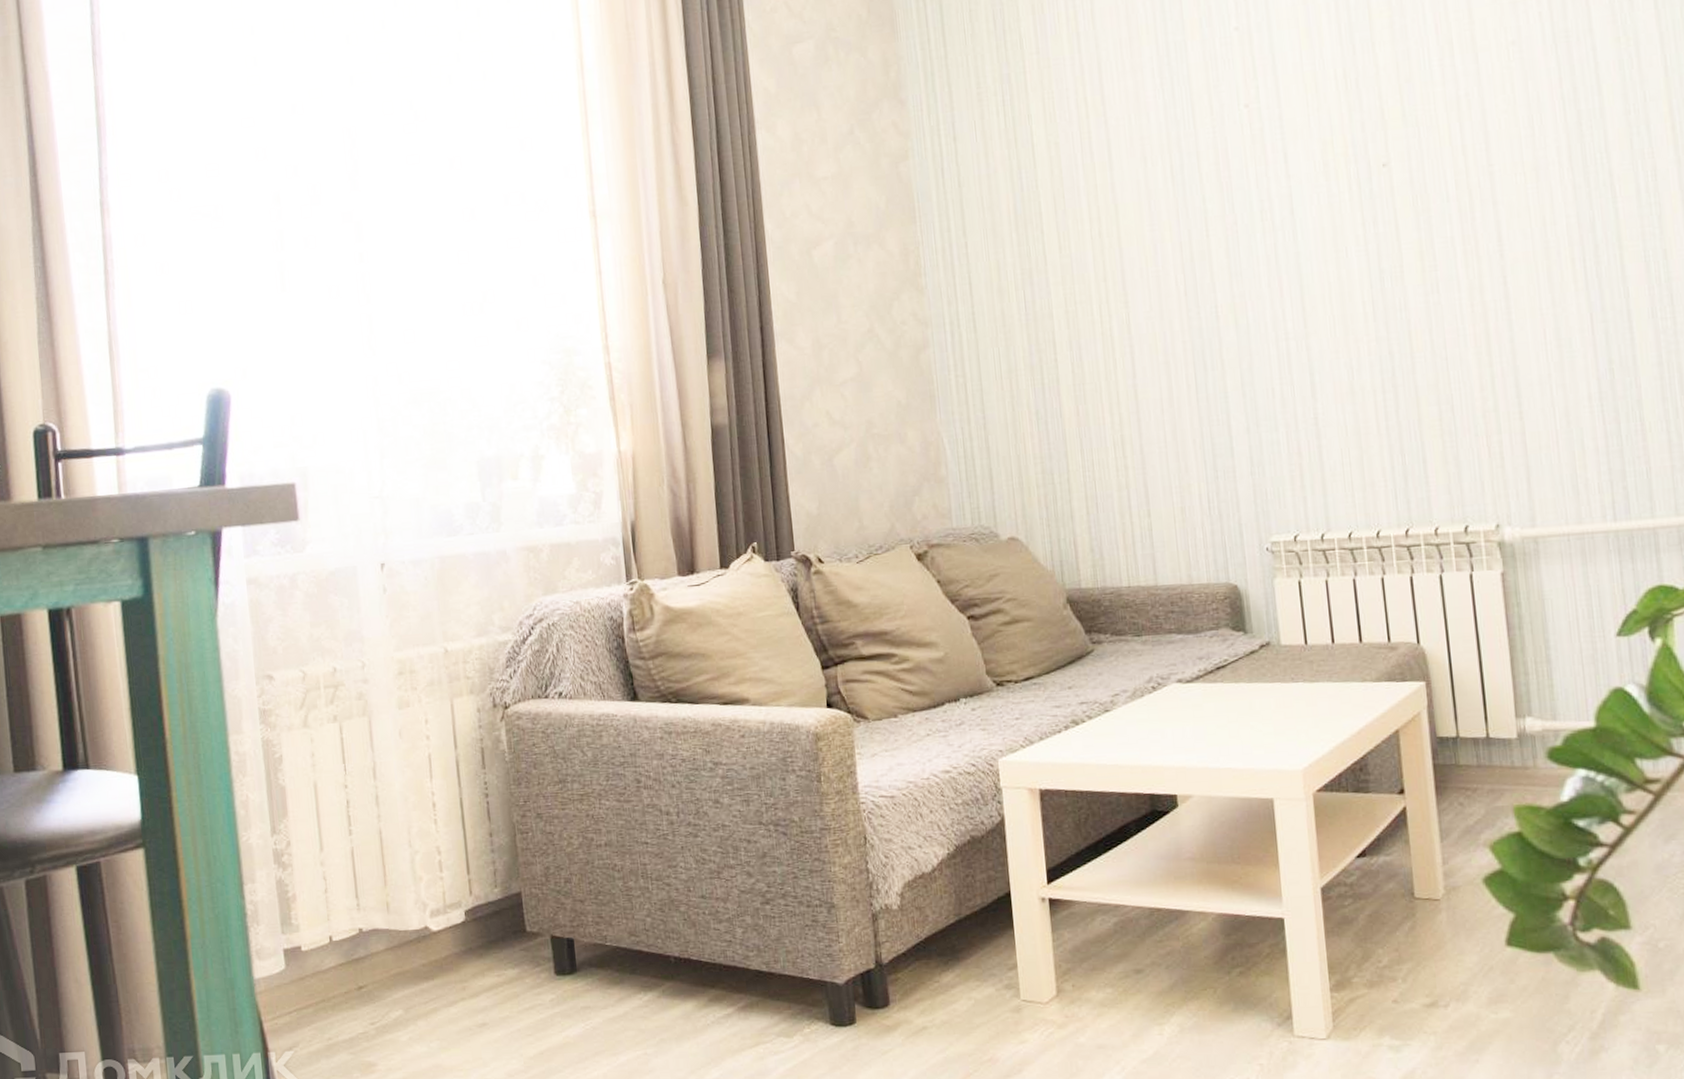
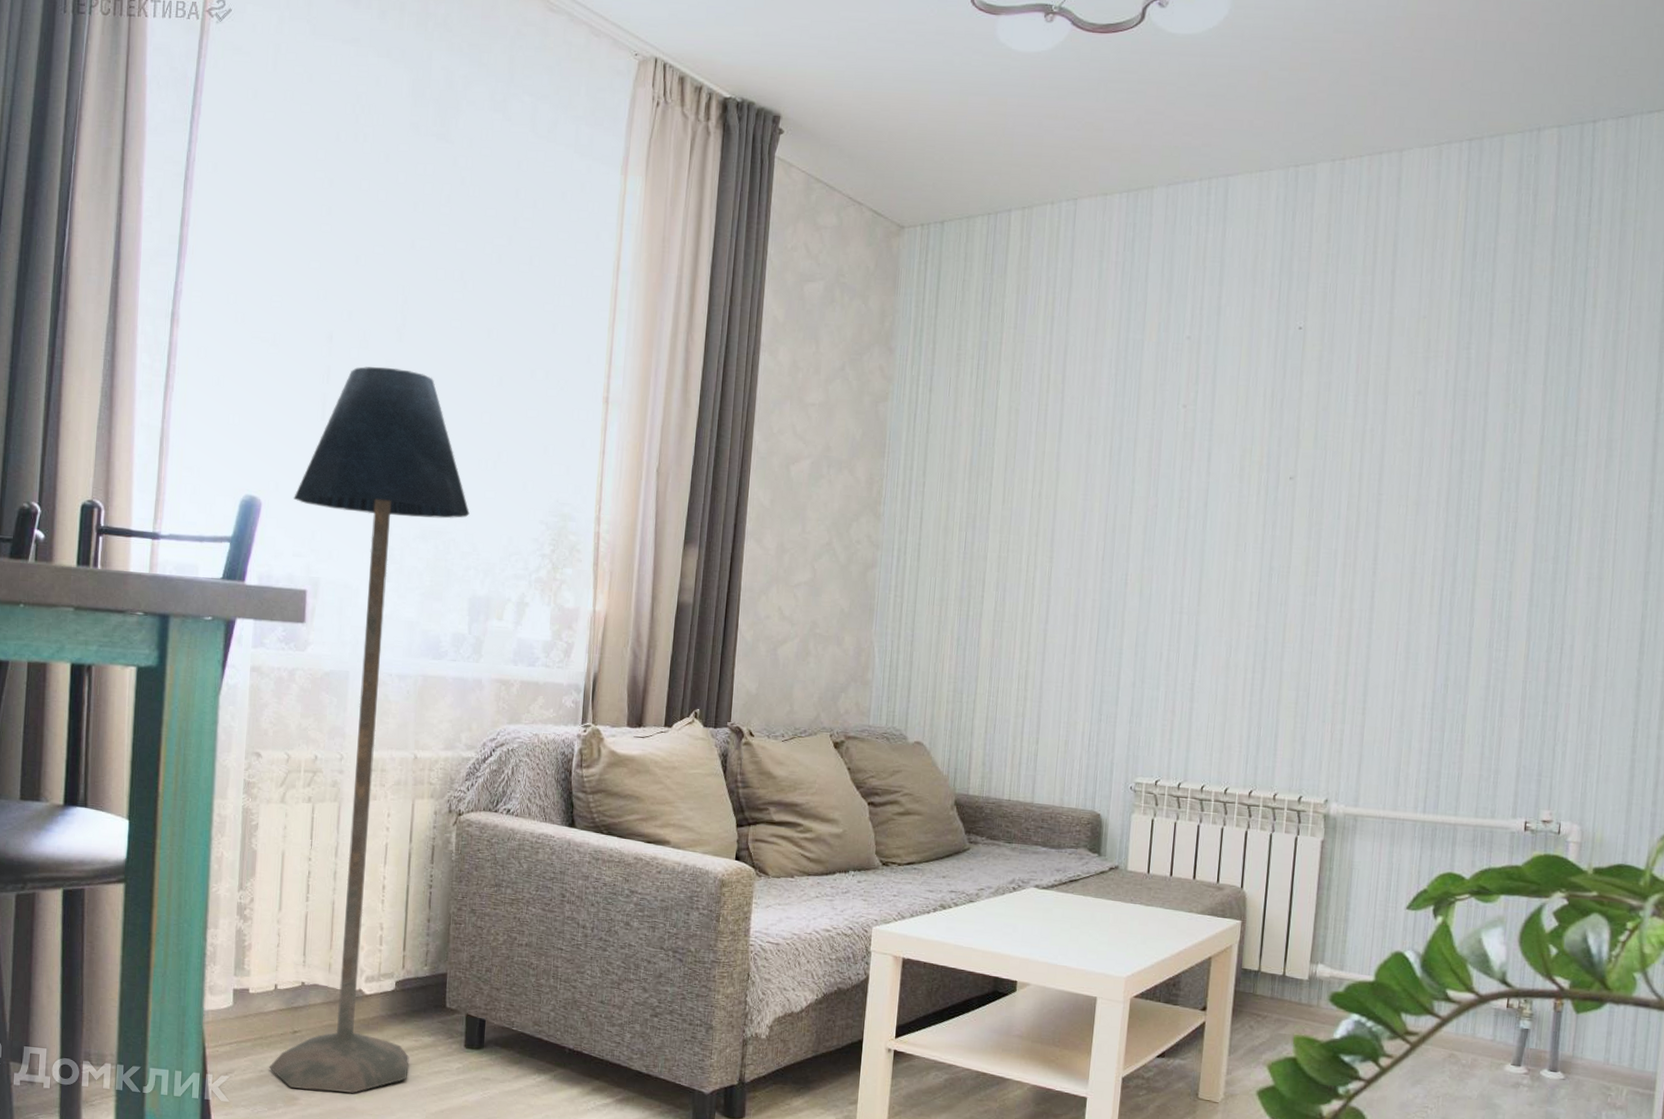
floor lamp: none [265,220,496,1053] -> present [269,367,470,1094]

